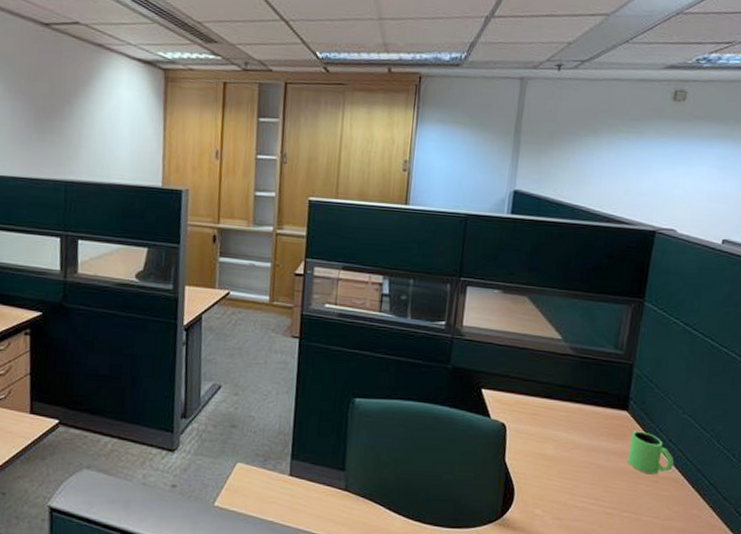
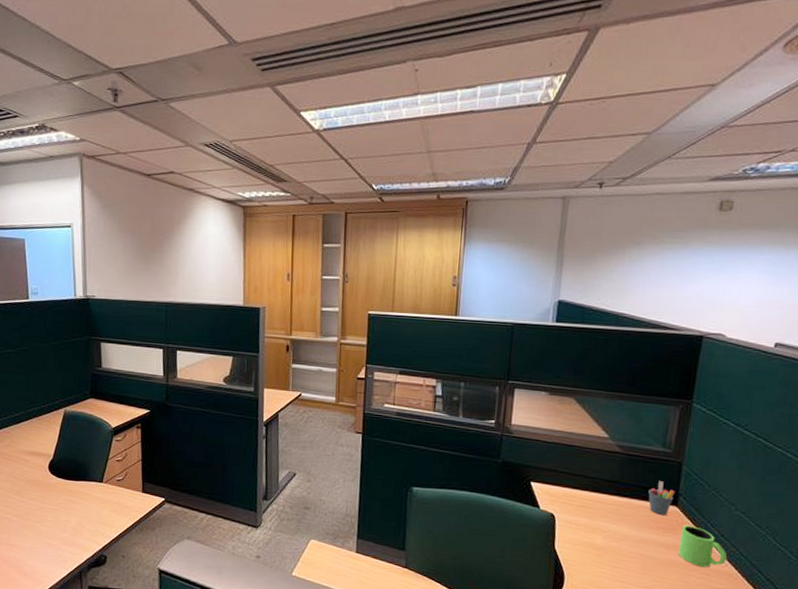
pen holder: none [600,385,626,422] -> present [648,481,675,516]

